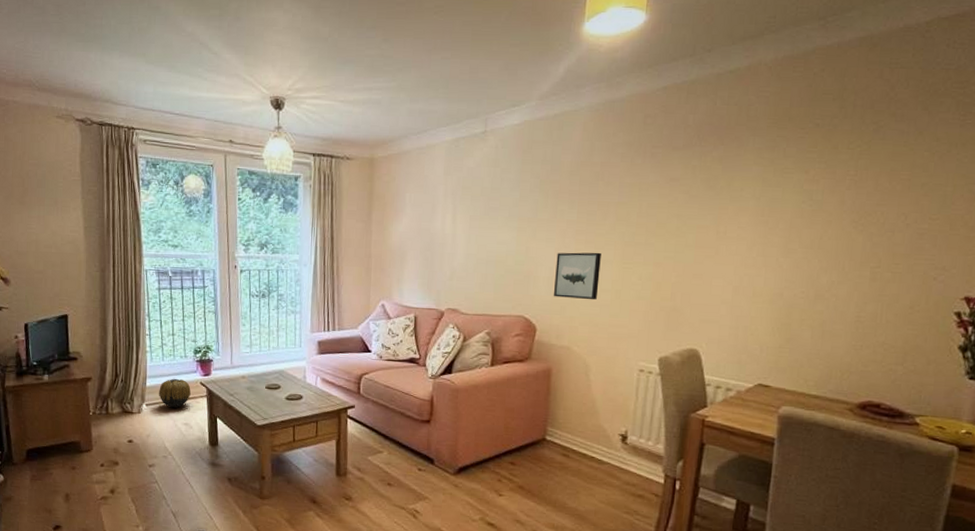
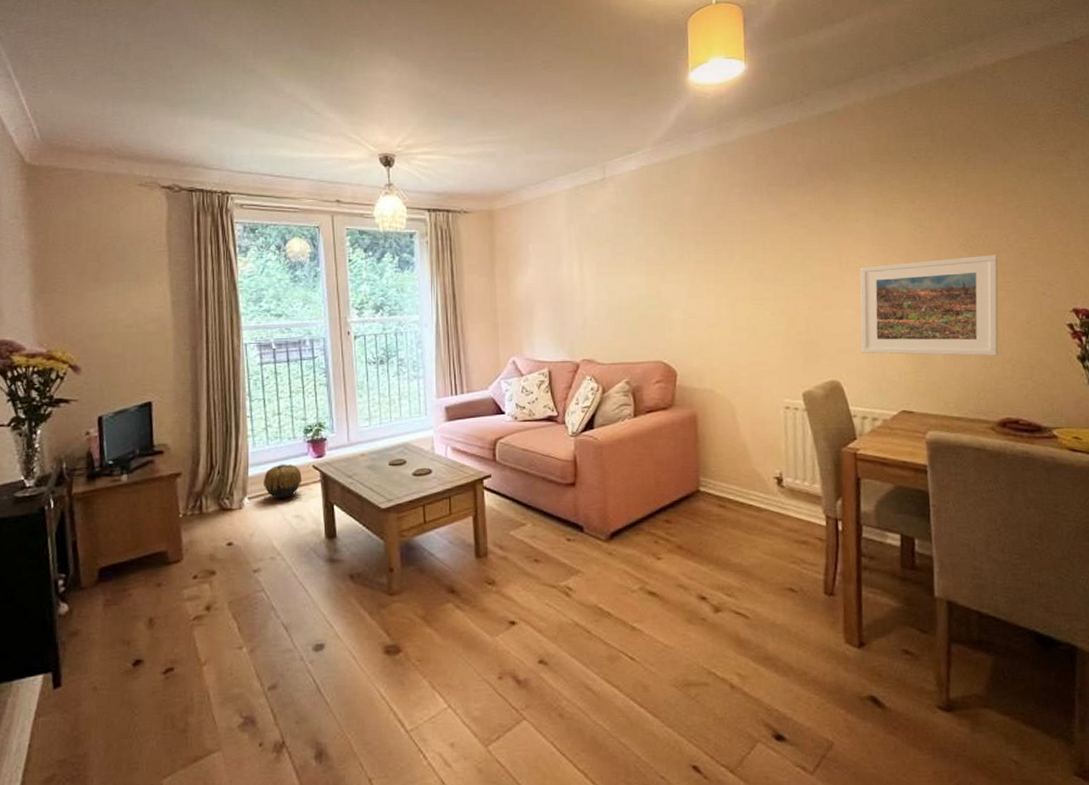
wall art: present [554,252,601,300] -> none [688,290,734,340]
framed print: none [725,233,891,339] -> present [860,254,999,356]

